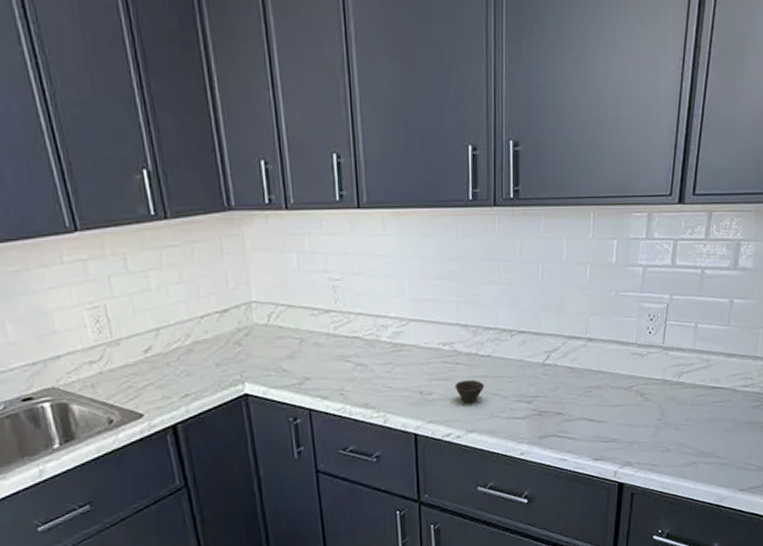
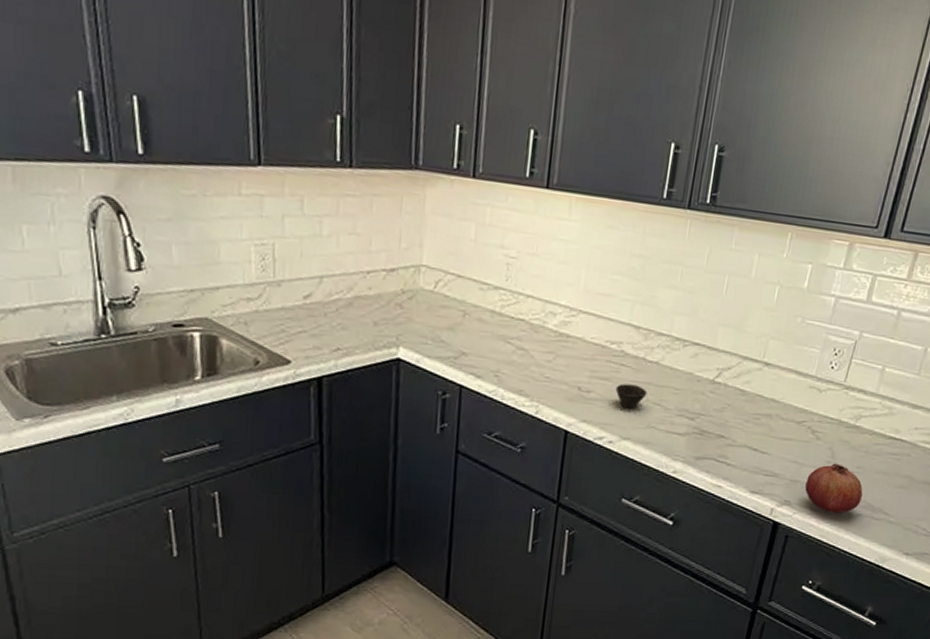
fruit: none [642,419,694,466] -> present [805,463,863,513]

